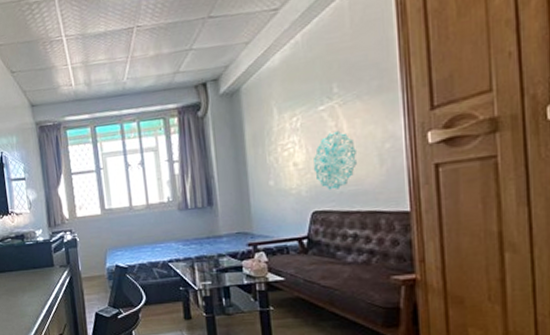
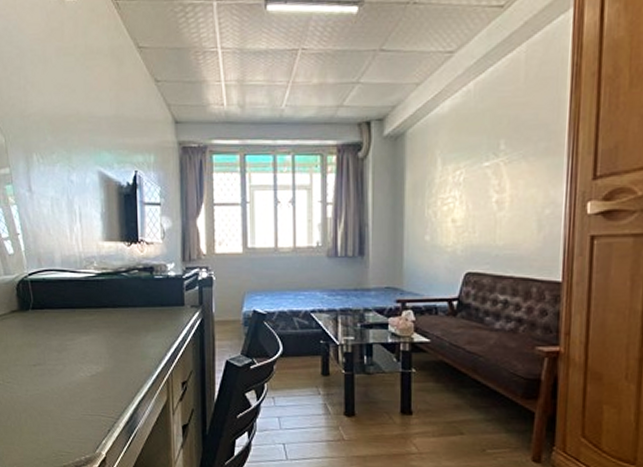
wall decoration: present [314,130,357,190] -> none [472,190,516,252]

